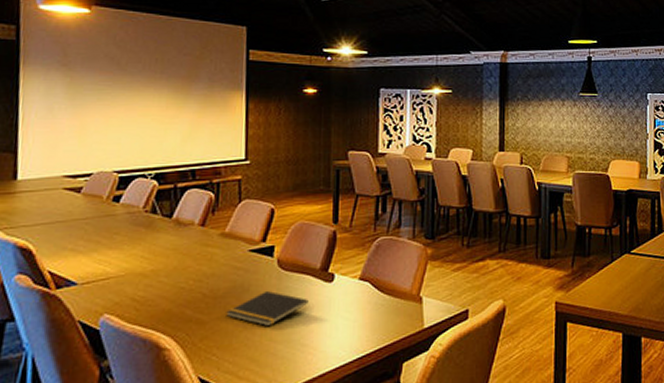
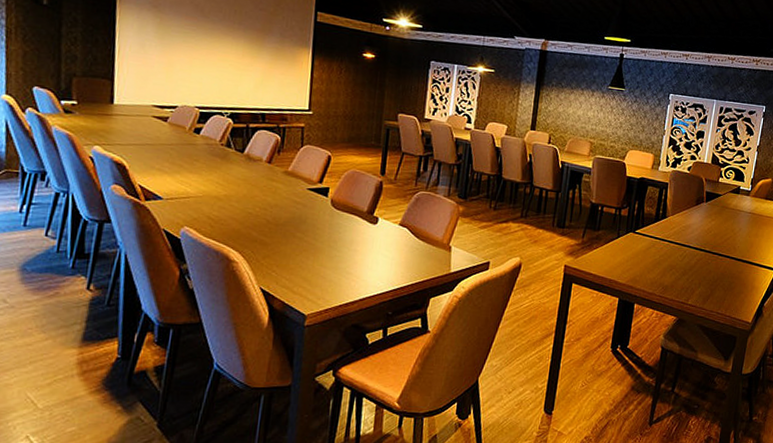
notepad: present [226,291,309,327] -> none [285,225,355,254]

